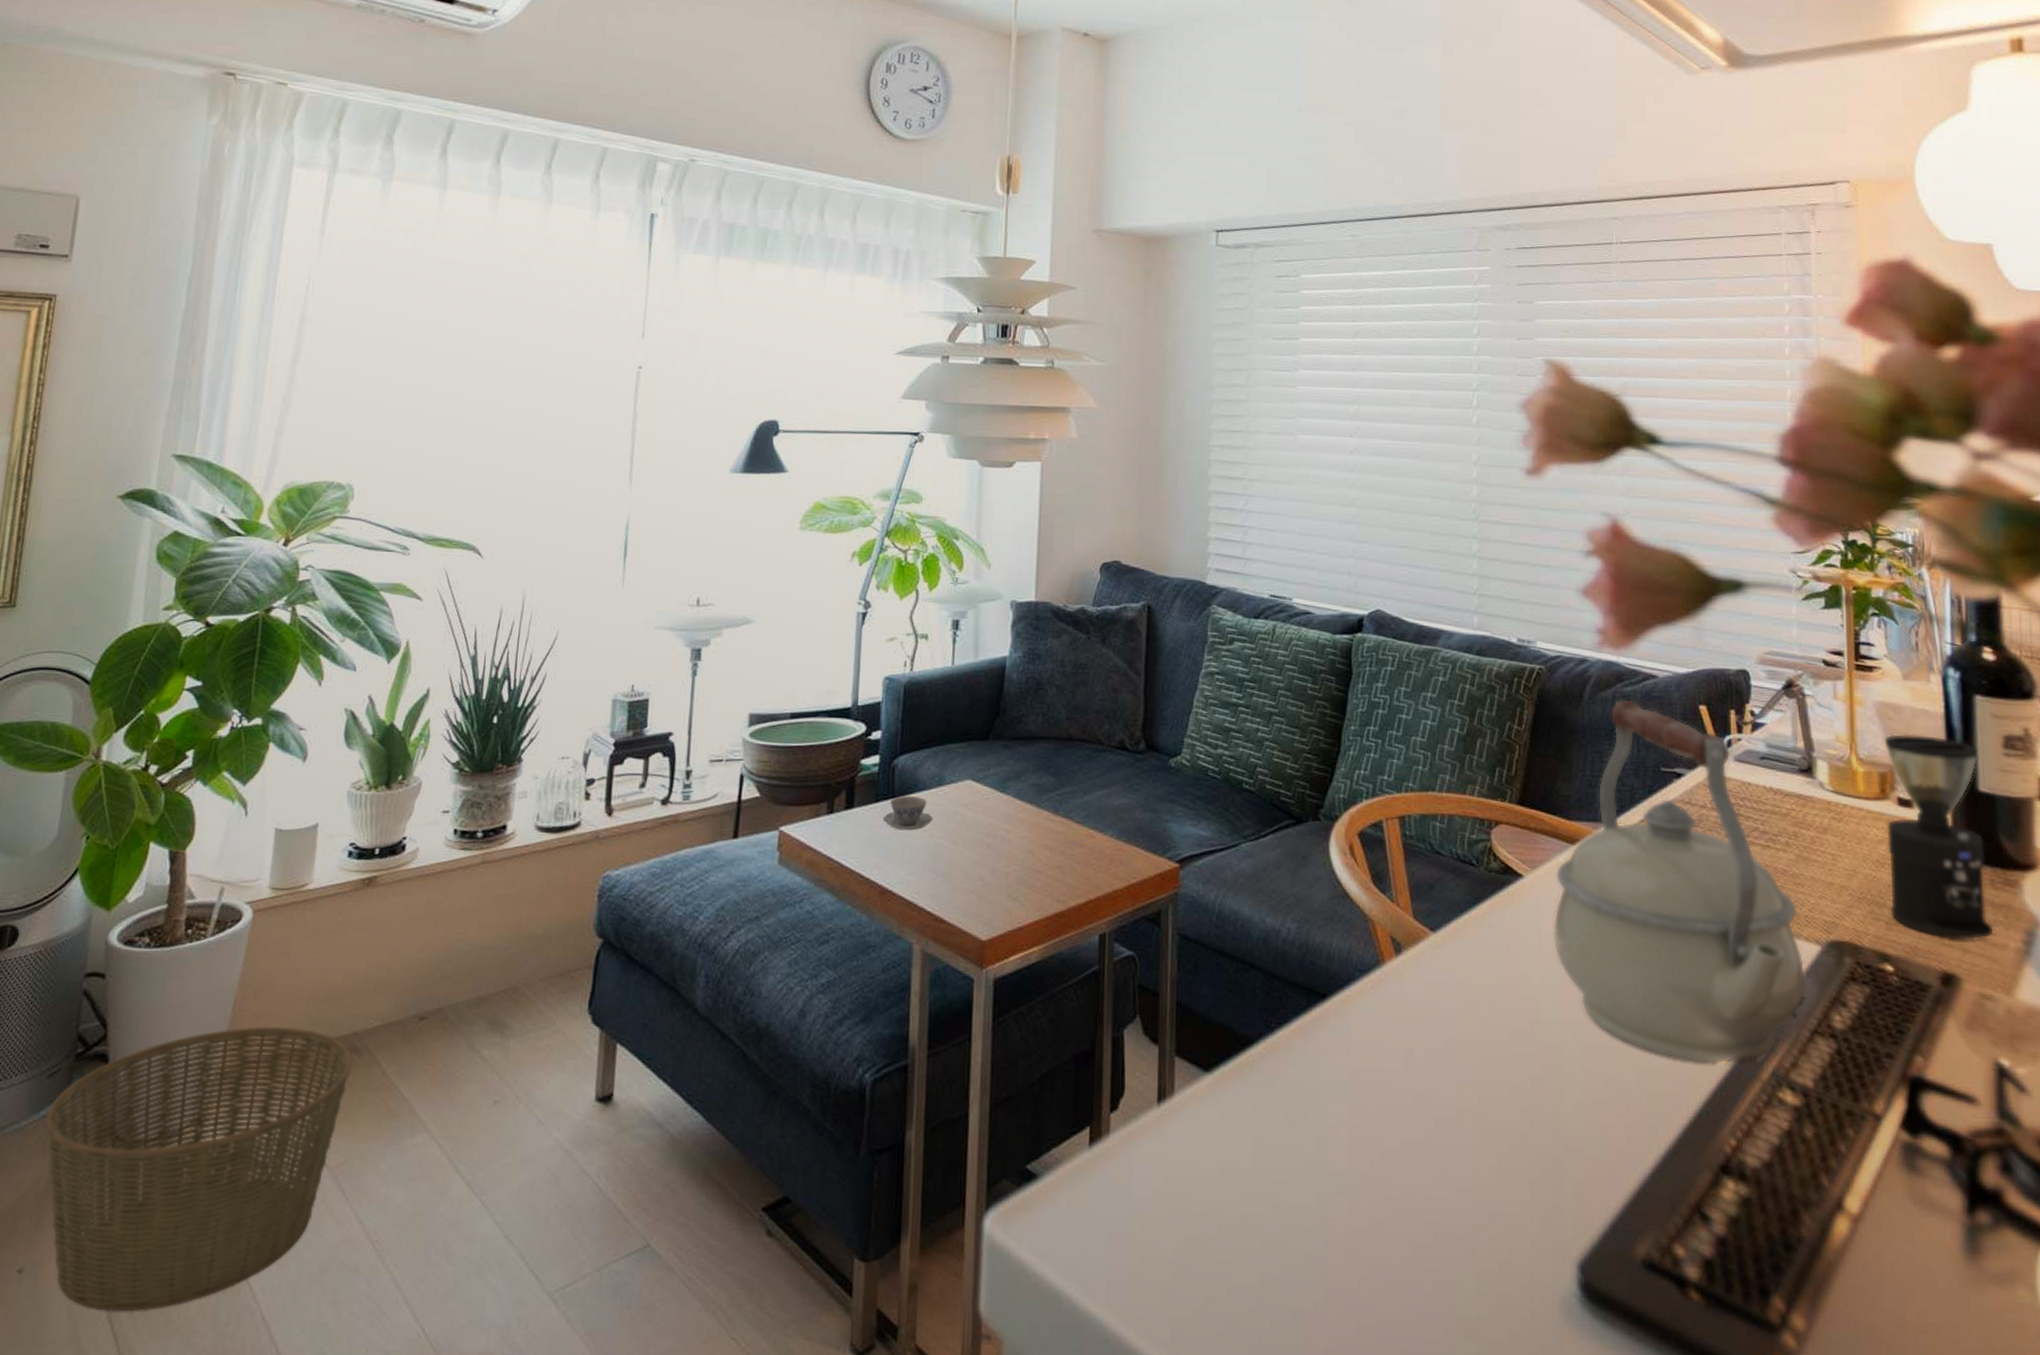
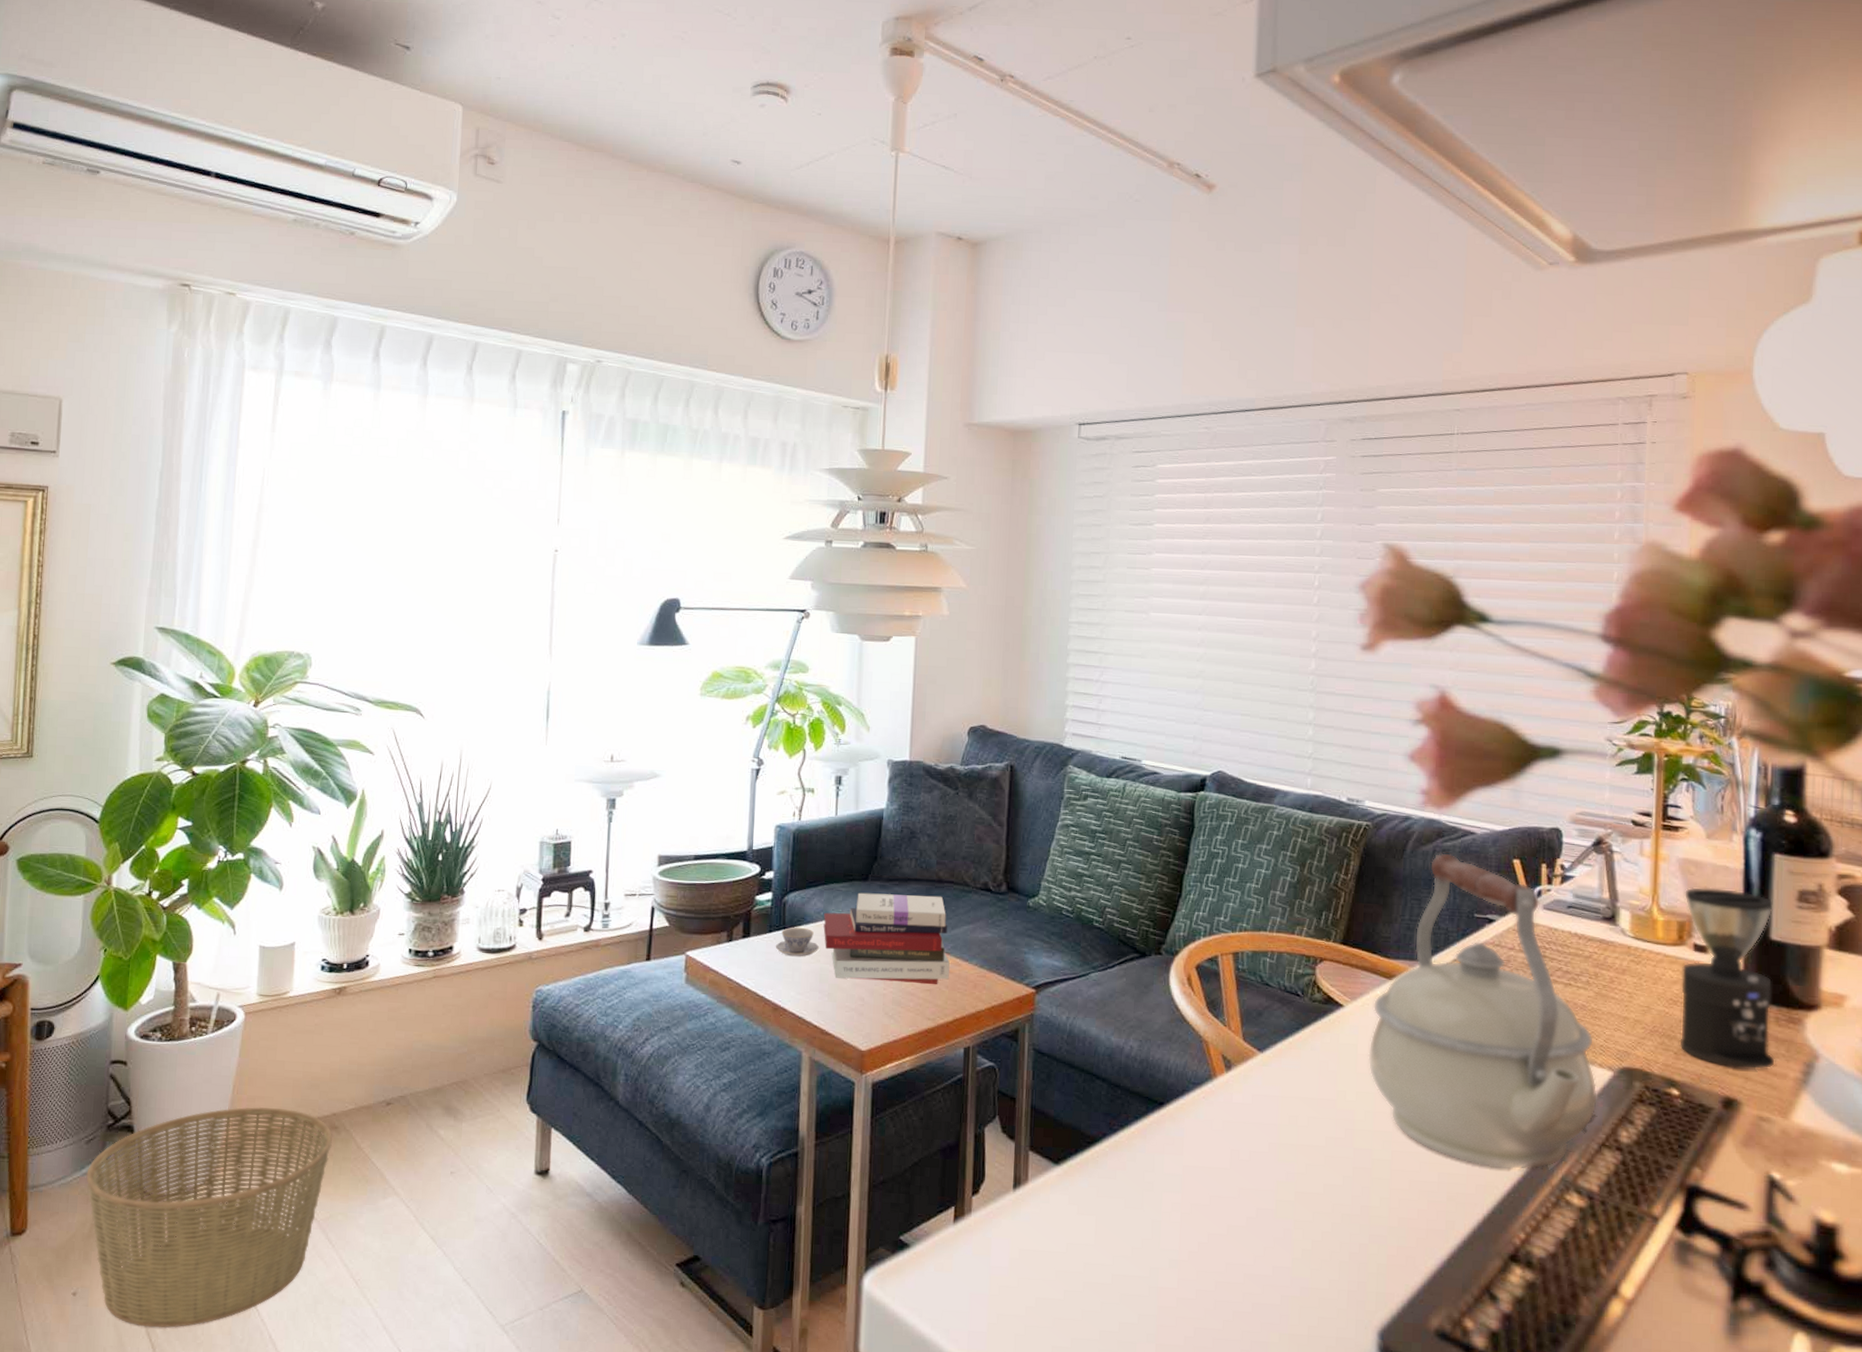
books: none [938,754,1082,860] -> present [823,892,950,984]

